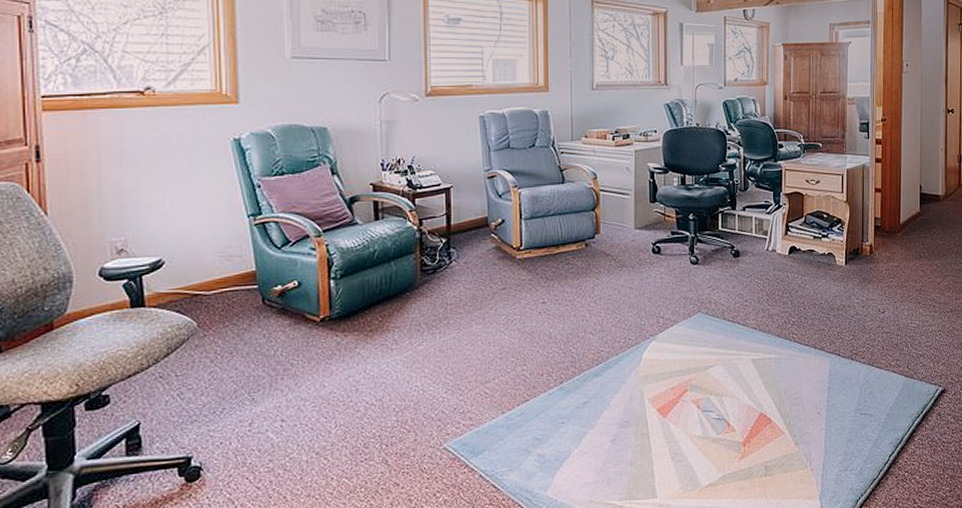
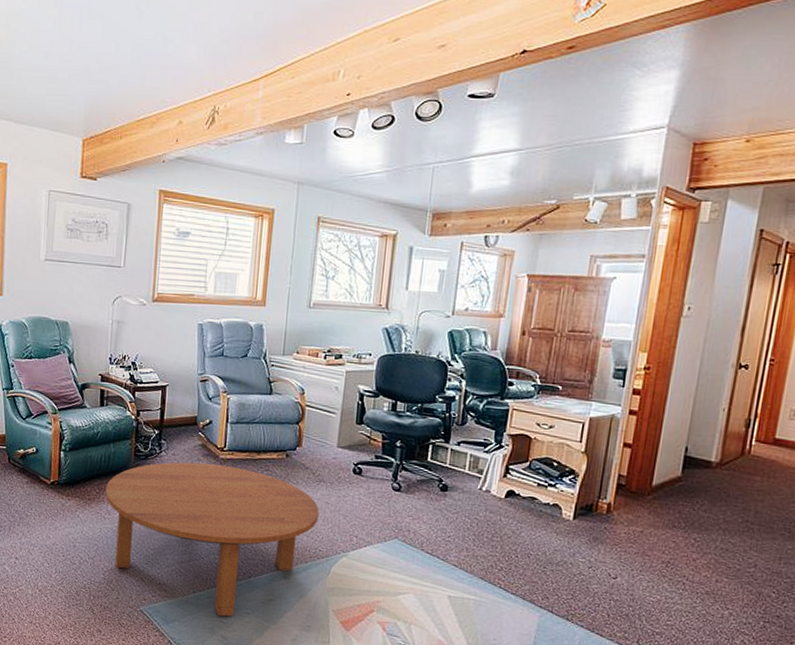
coffee table: none [389,266,624,433] -> present [105,462,320,617]

